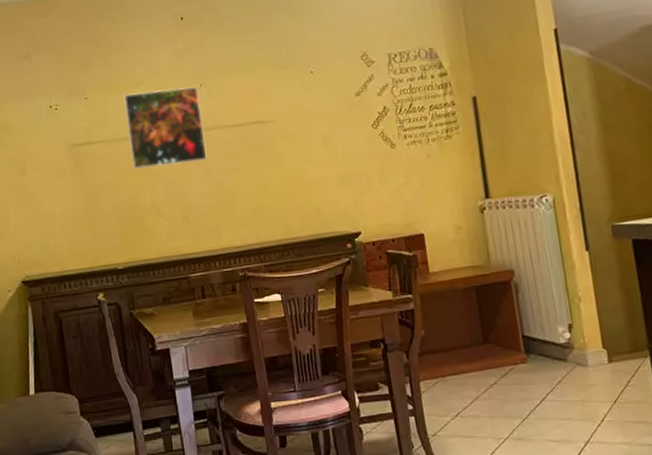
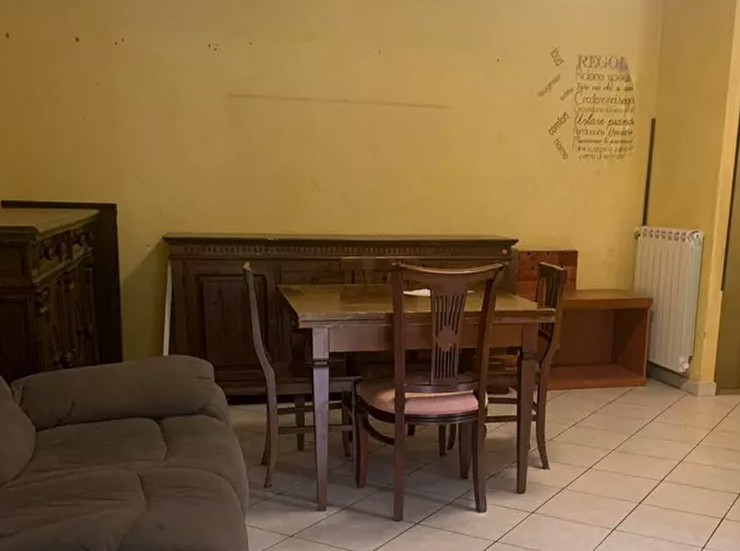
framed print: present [123,86,208,170] -> none [293,46,377,138]

